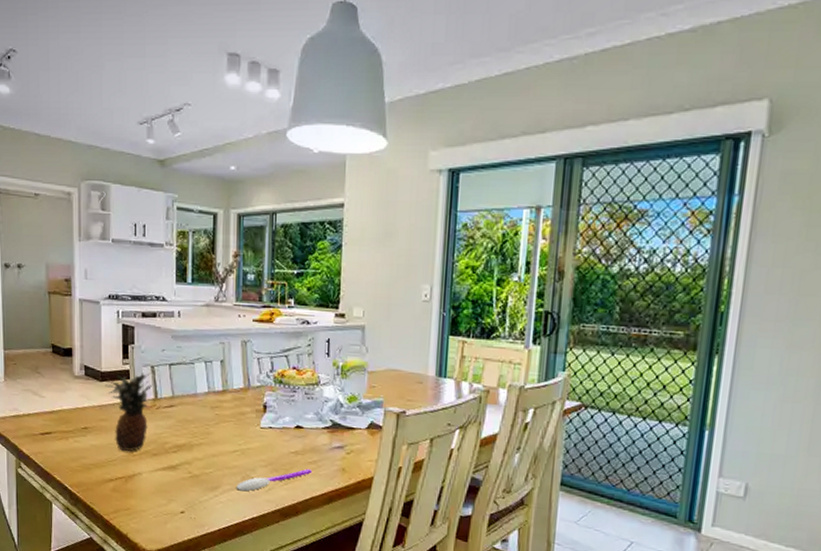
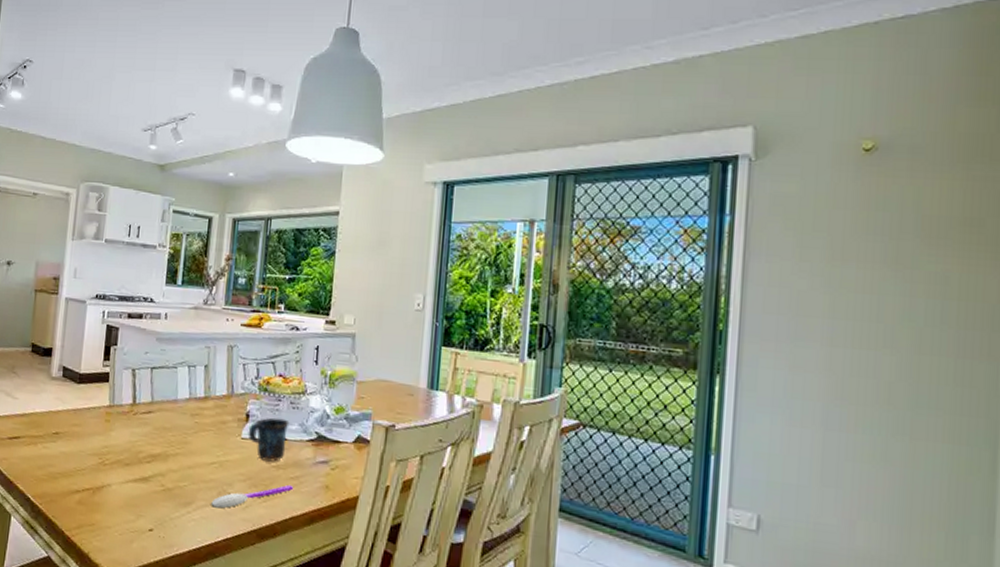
fruit: present [105,372,153,452] -> none [82,375,132,460]
mug: none [266,407,305,449] -> present [248,417,290,462]

